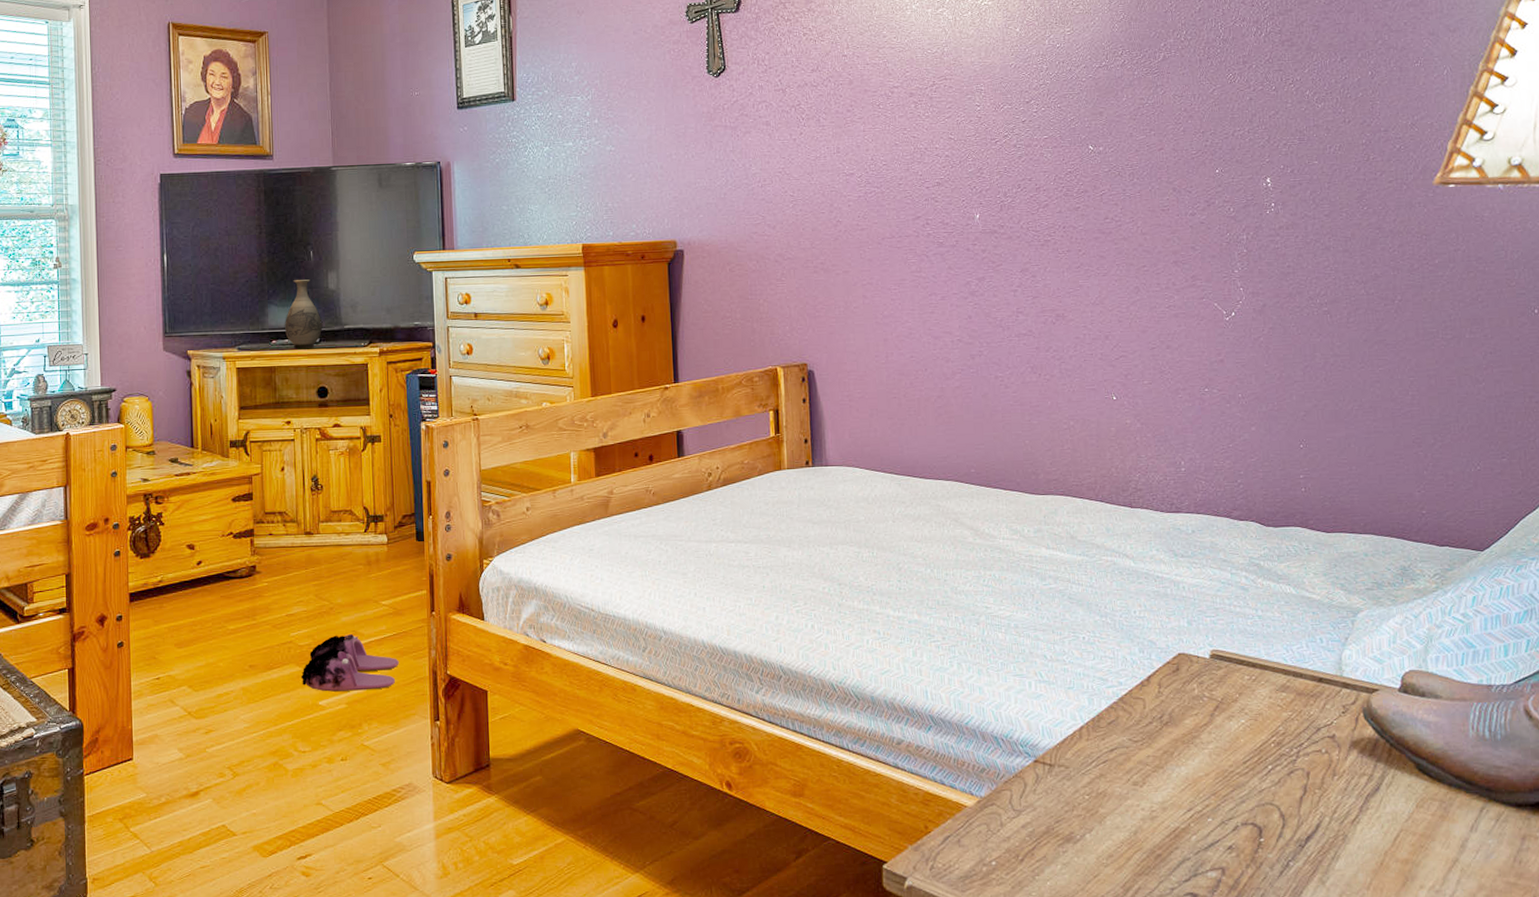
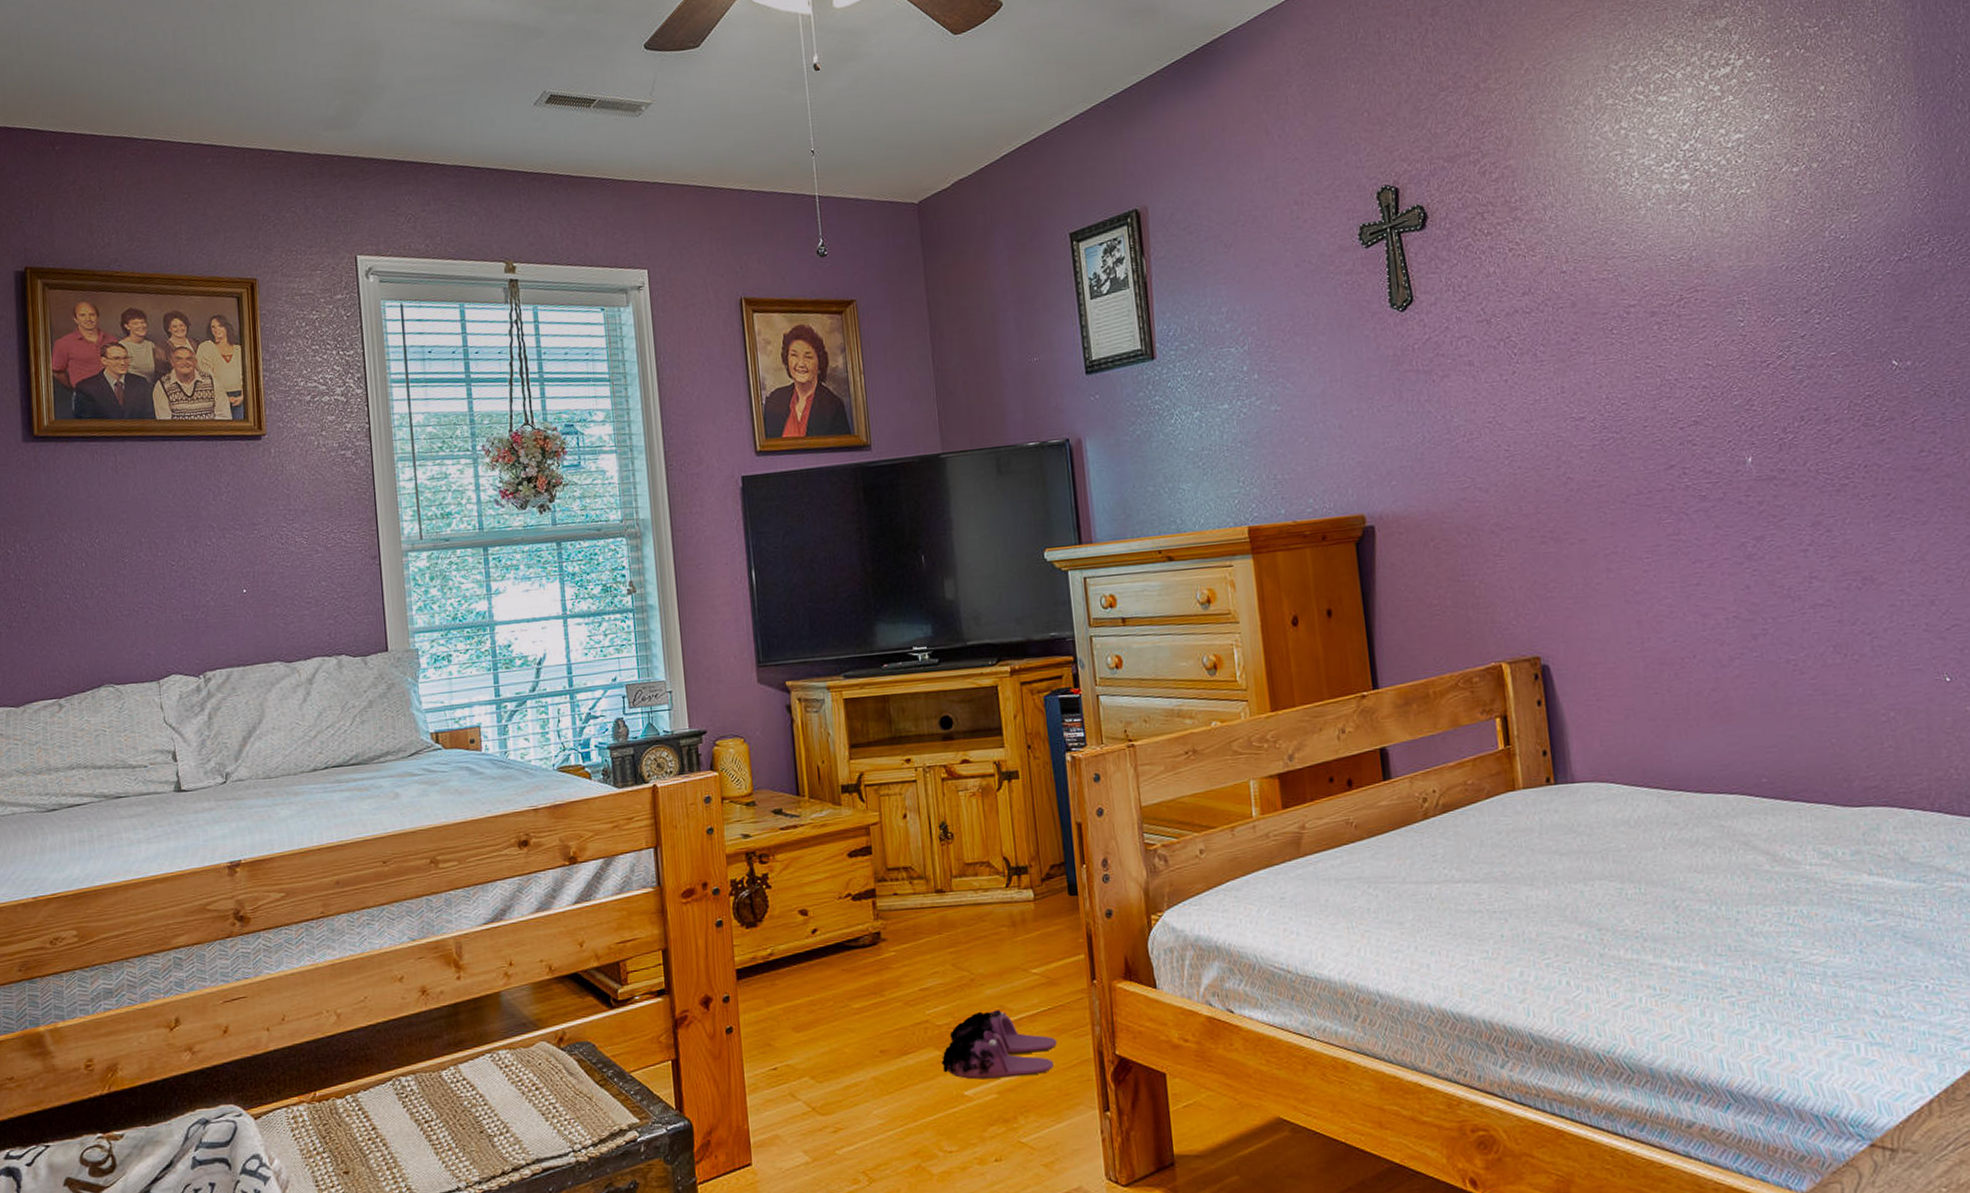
vase: present [285,279,322,350] -> none [897,589,941,674]

